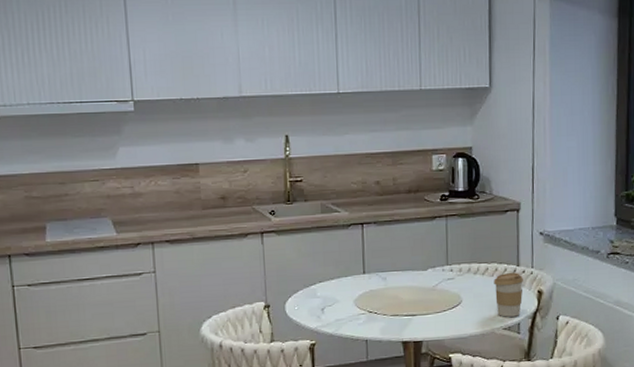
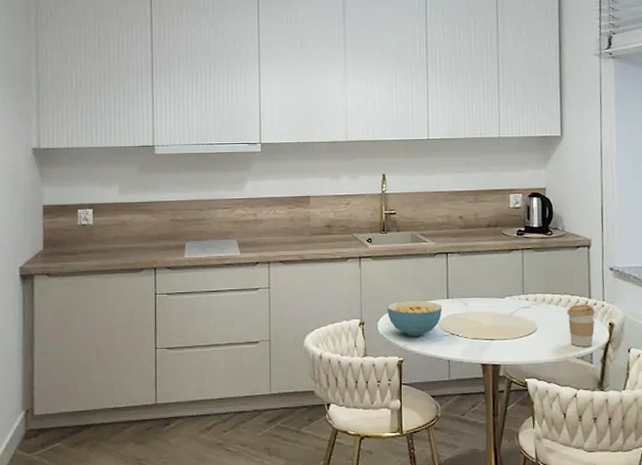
cereal bowl: none [295,277,358,317] -> present [387,301,443,337]

